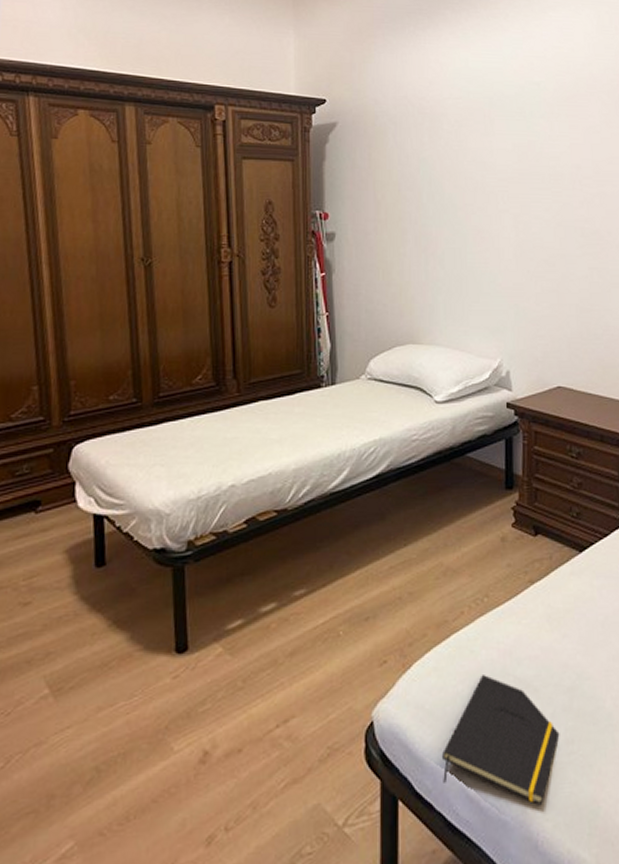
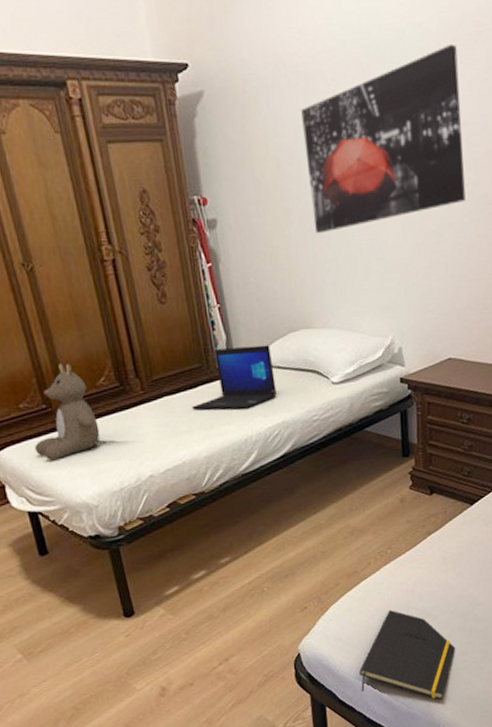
teddy bear: none [116,357,187,458] -> present [34,363,100,460]
laptop: none [286,357,376,421] -> present [192,345,277,410]
wall art: none [425,100,578,254] -> present [301,44,466,234]

